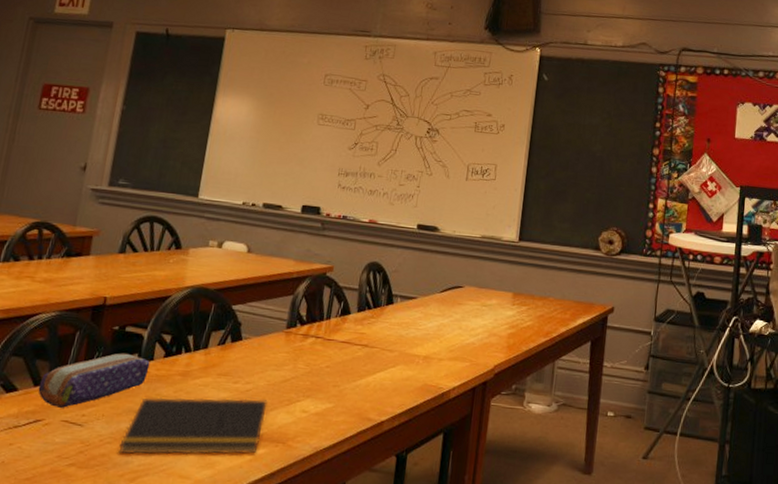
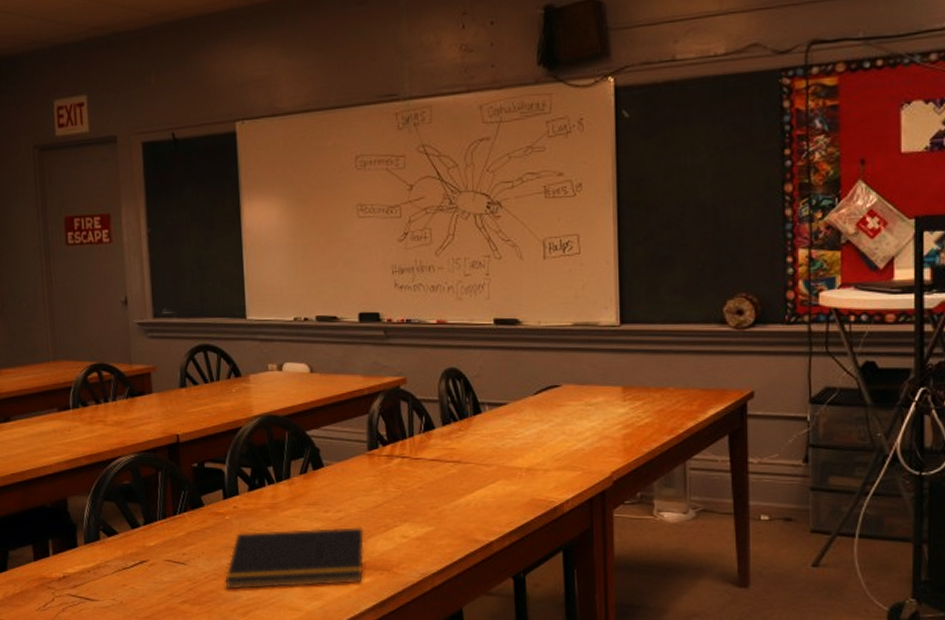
pencil case: present [38,353,150,408] -> none [136,490,237,548]

